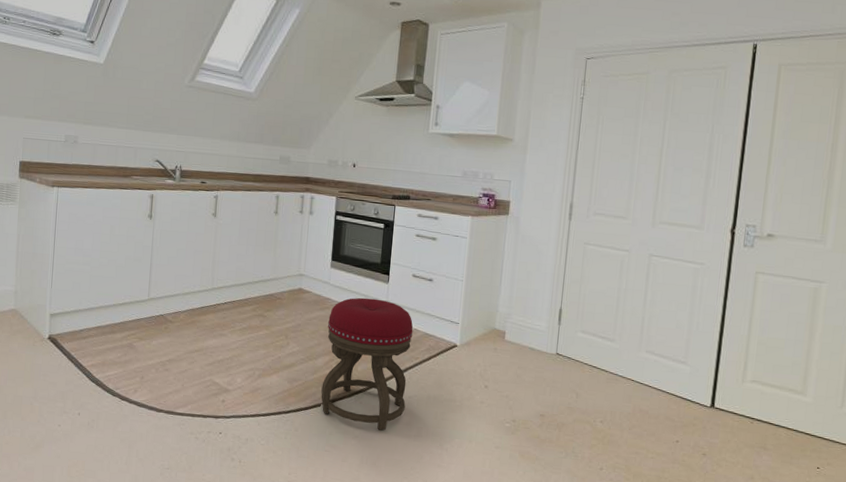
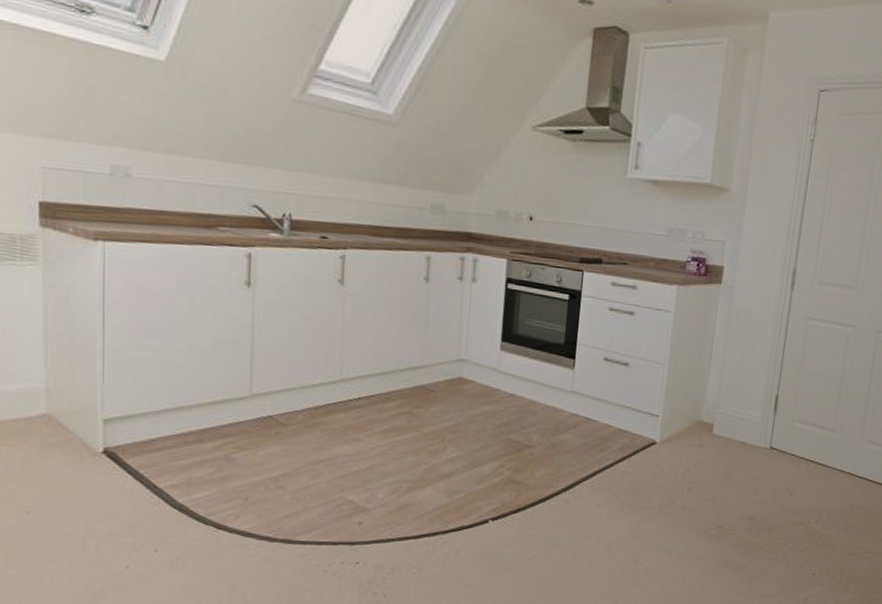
stool: present [321,297,413,431] -> none [488,387,604,547]

